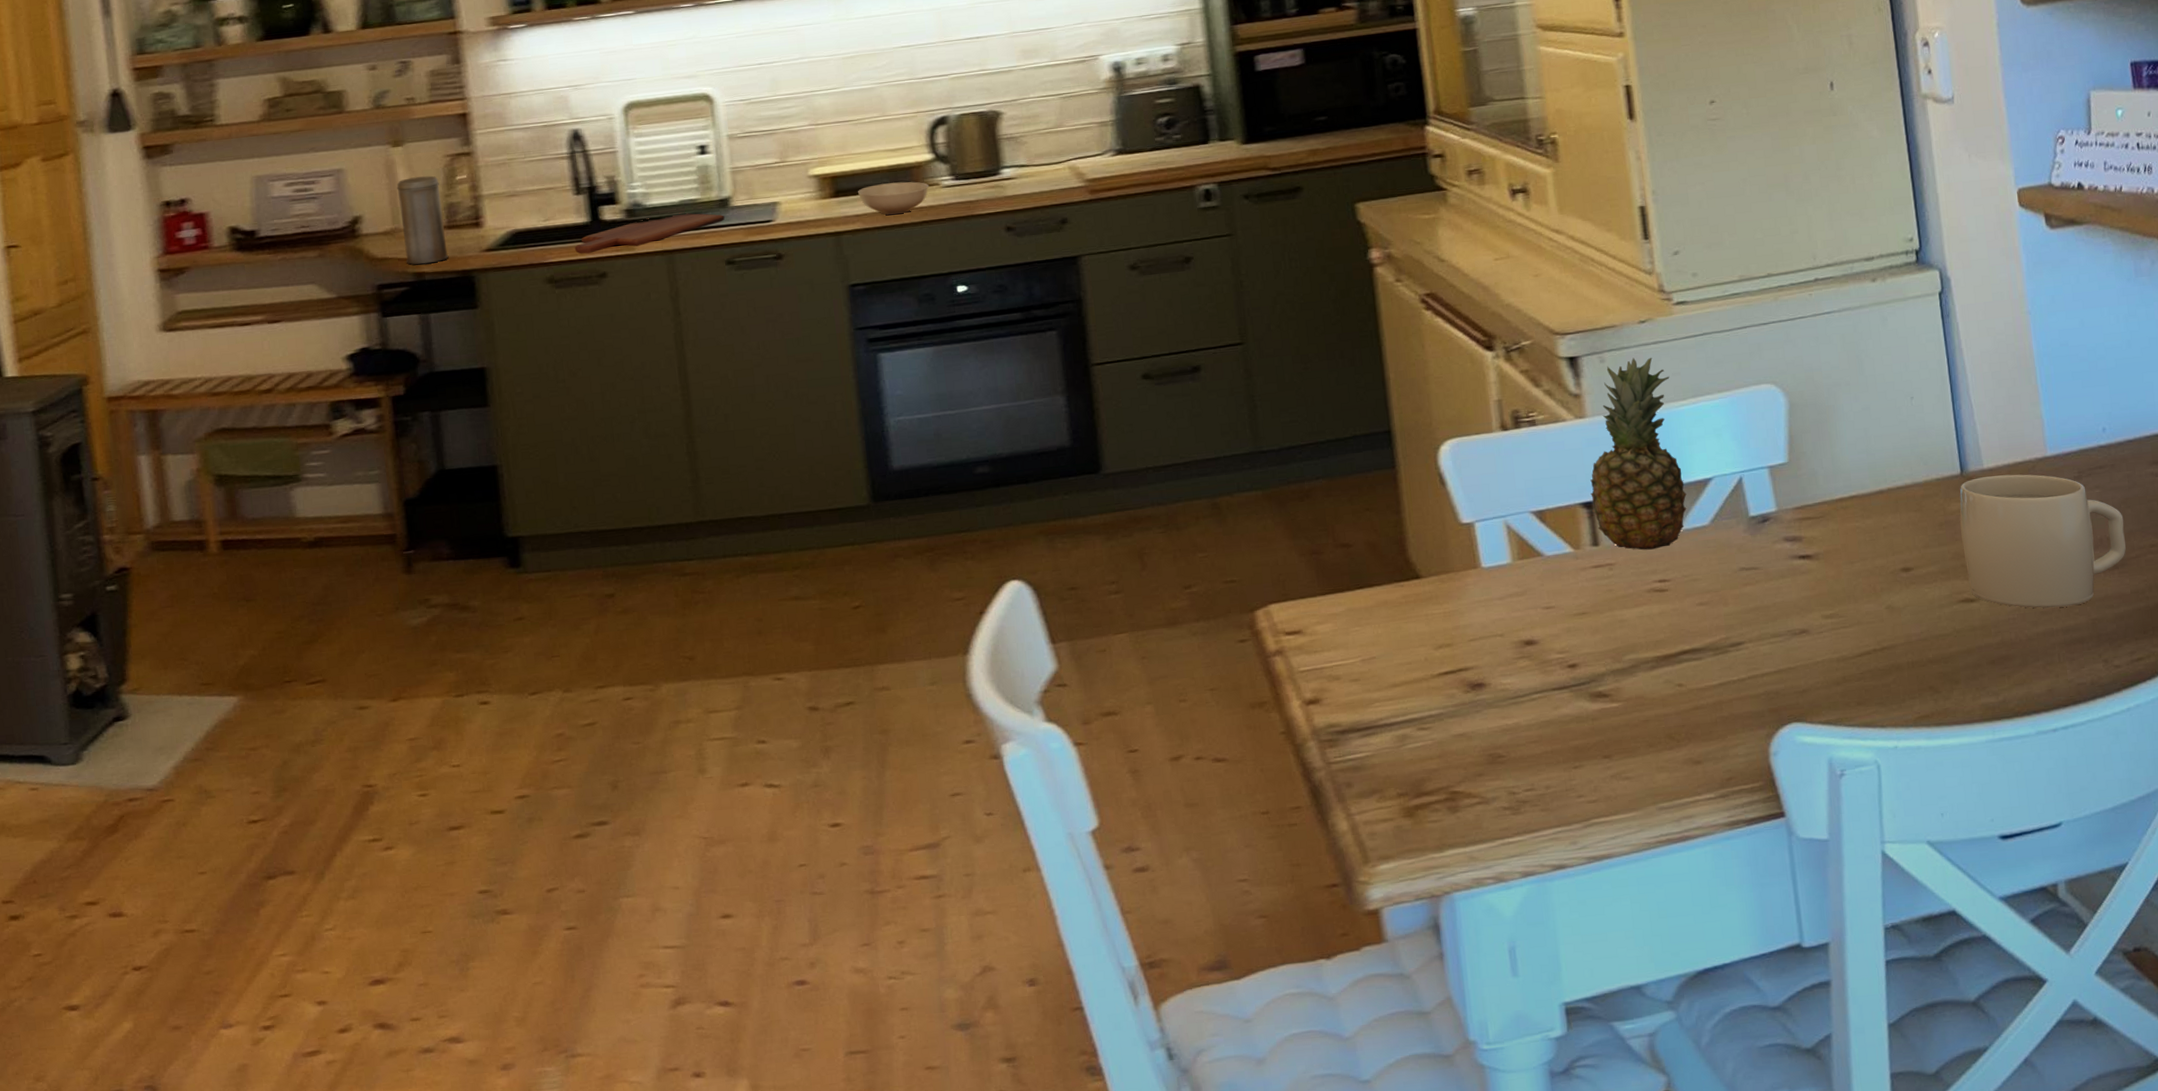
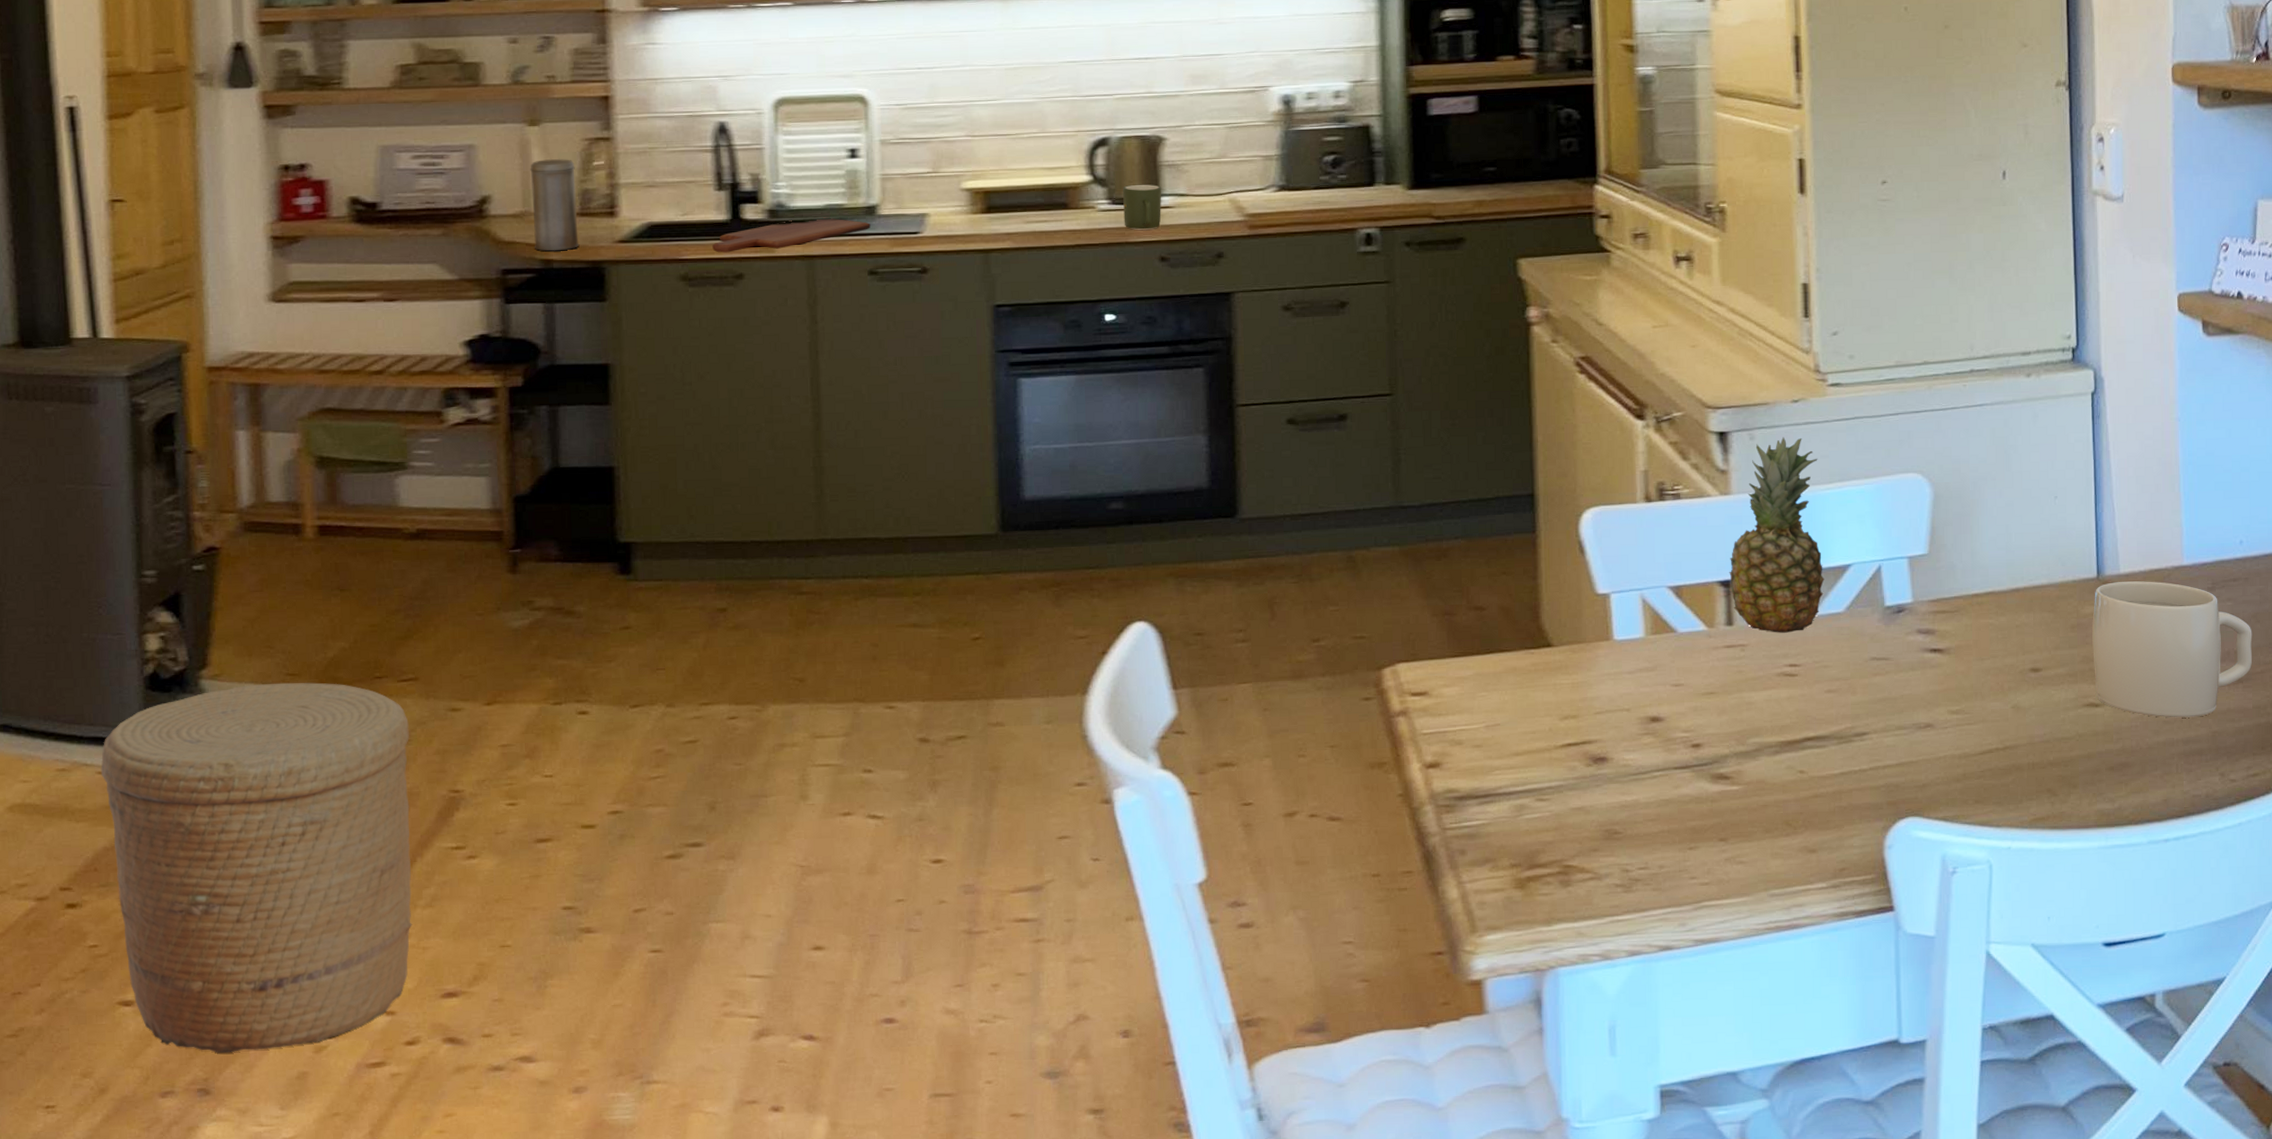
woven basket: none [33,690,337,1051] -> present [100,682,413,1054]
bowl: present [857,181,929,215] -> none [1010,202,1084,236]
mug: none [965,158,1004,204] -> present [1123,184,1162,231]

